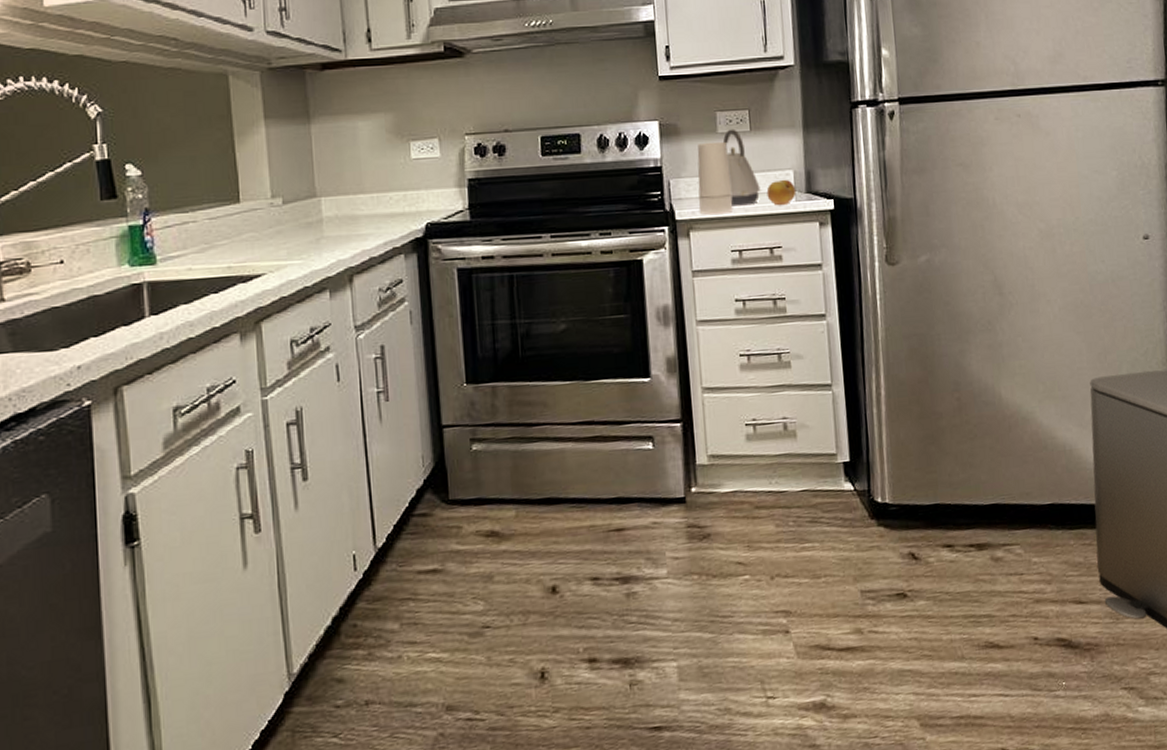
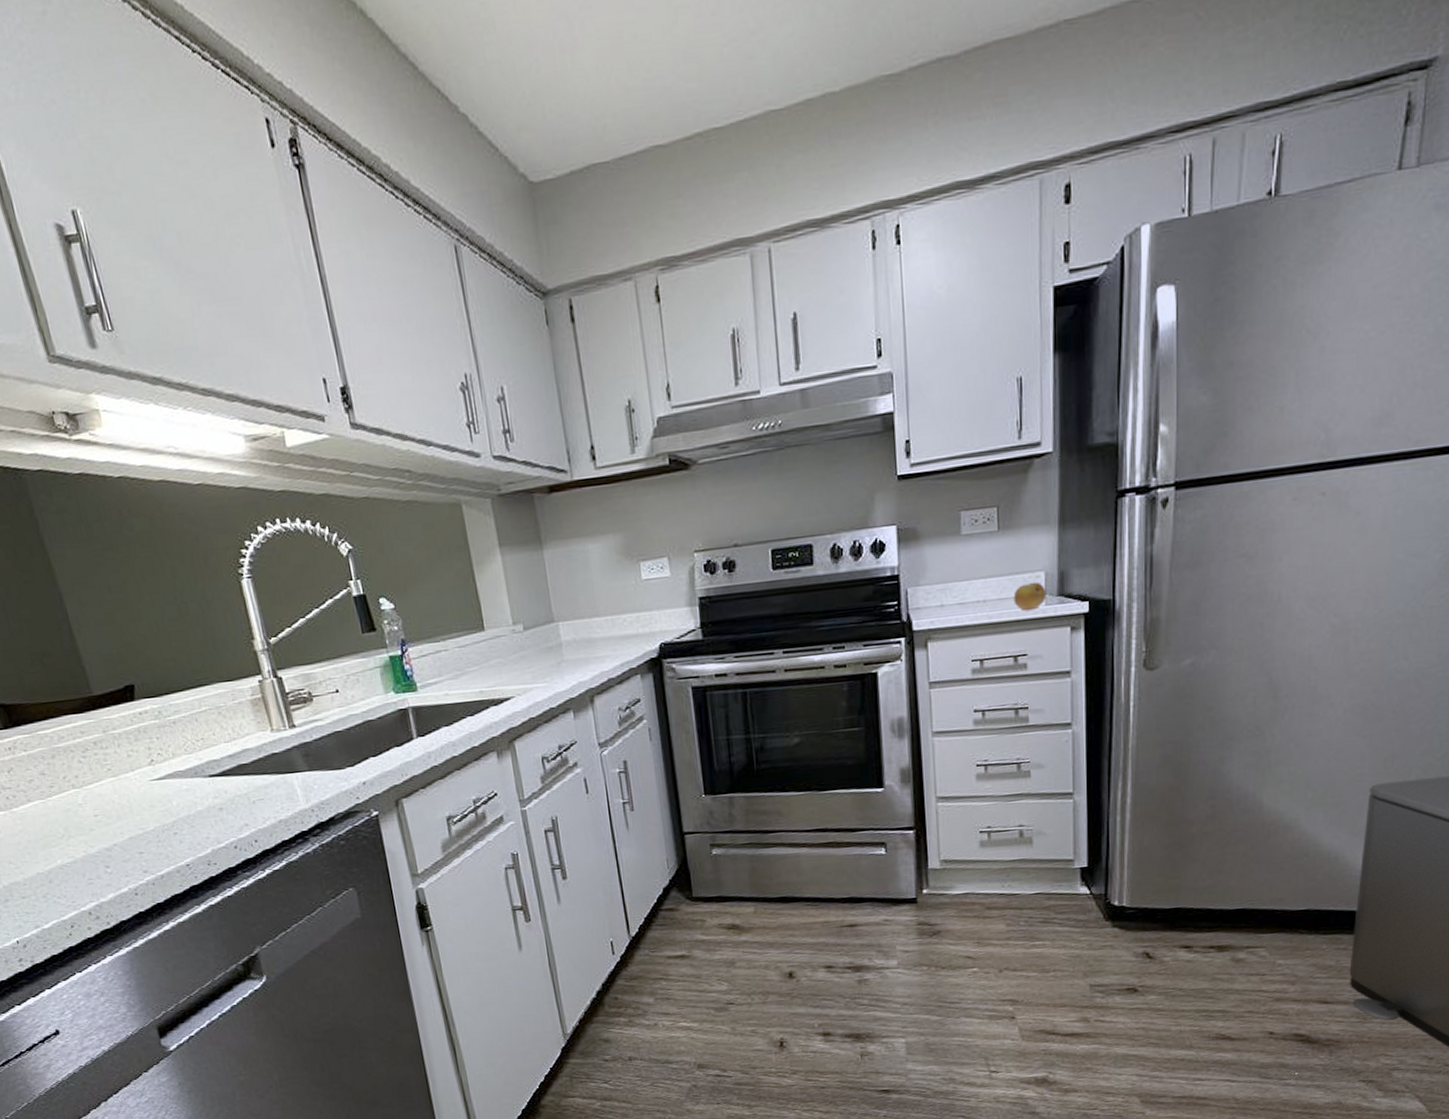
canister: present [697,141,734,216] -> none [938,544,976,625]
kettle: present [723,128,761,207] -> none [967,529,1007,614]

